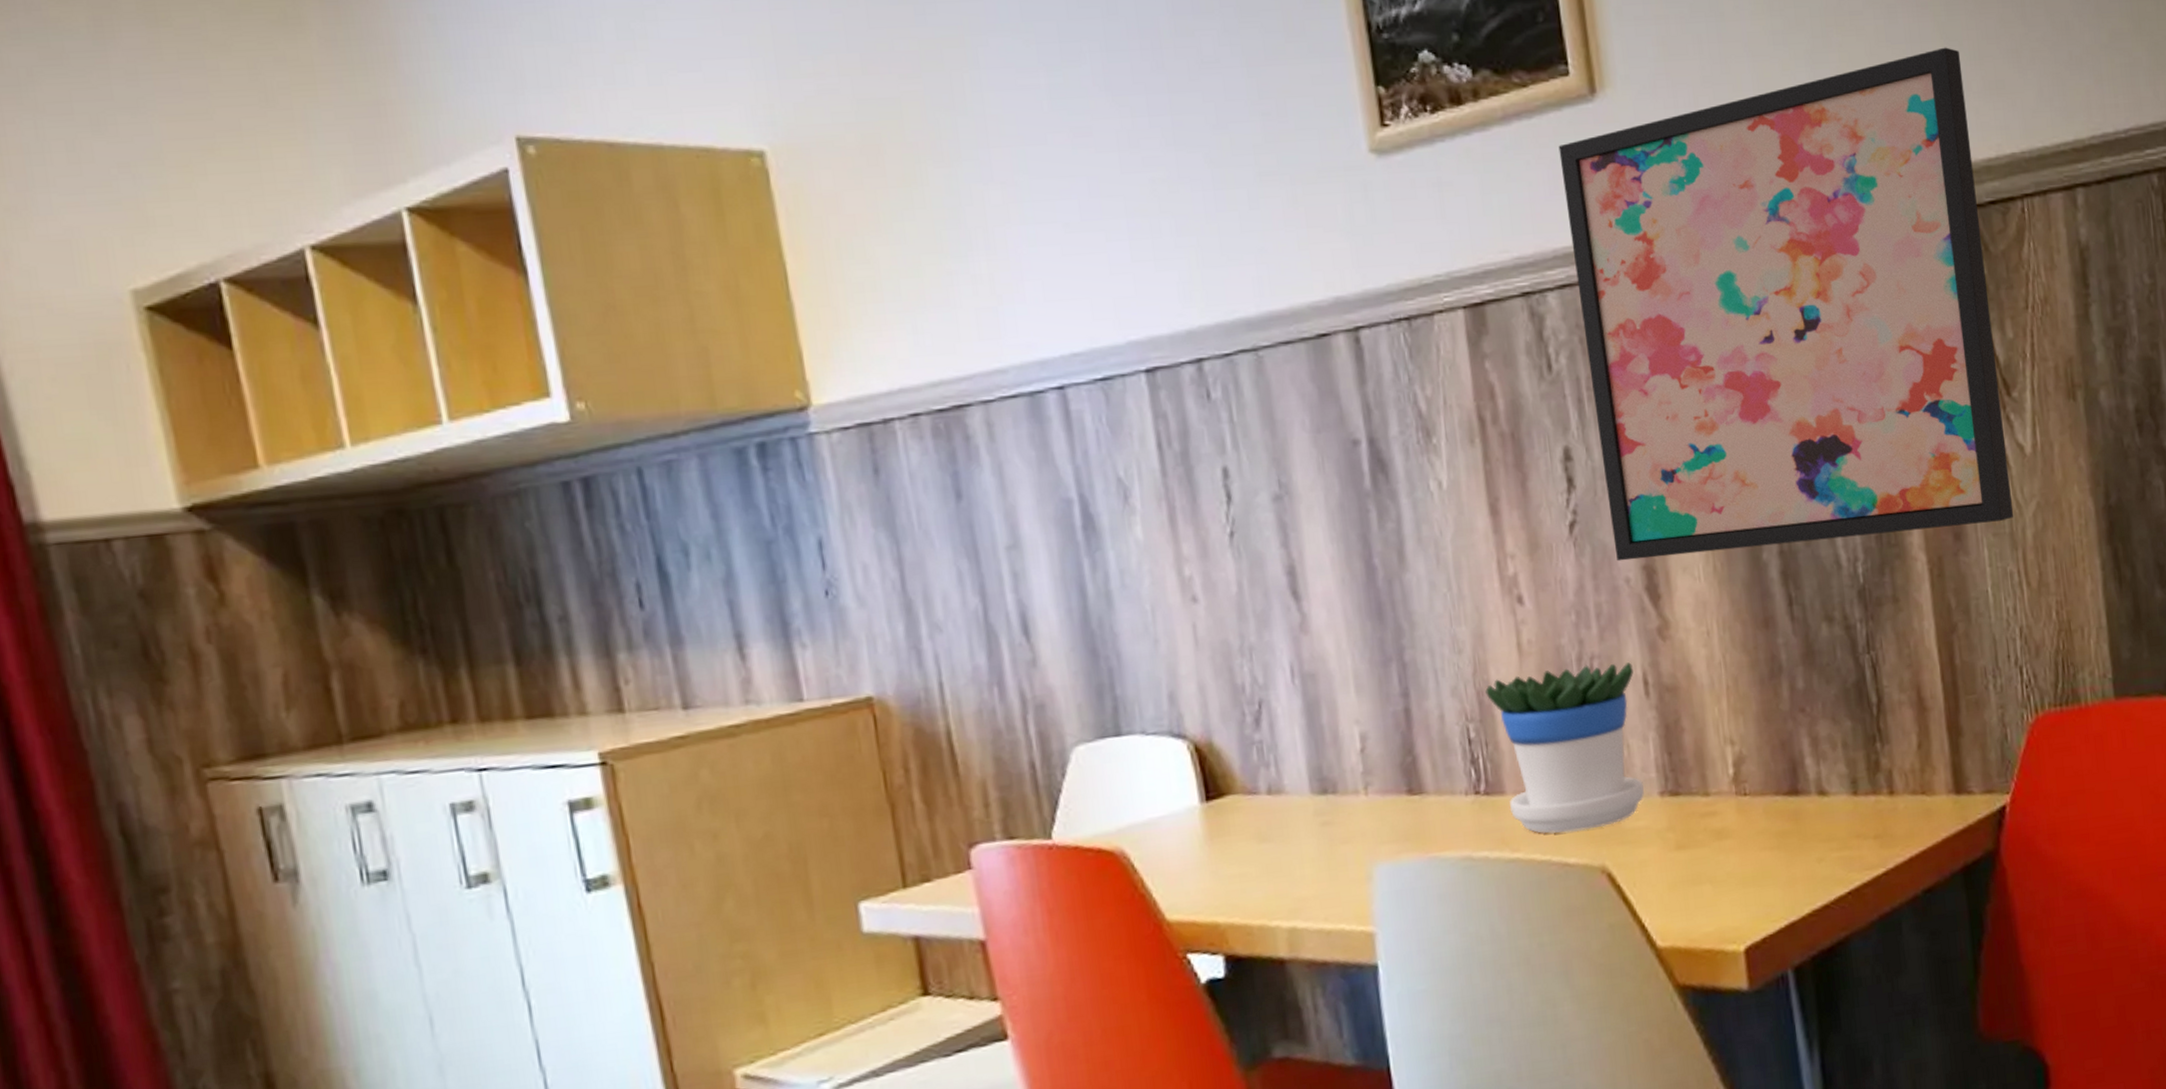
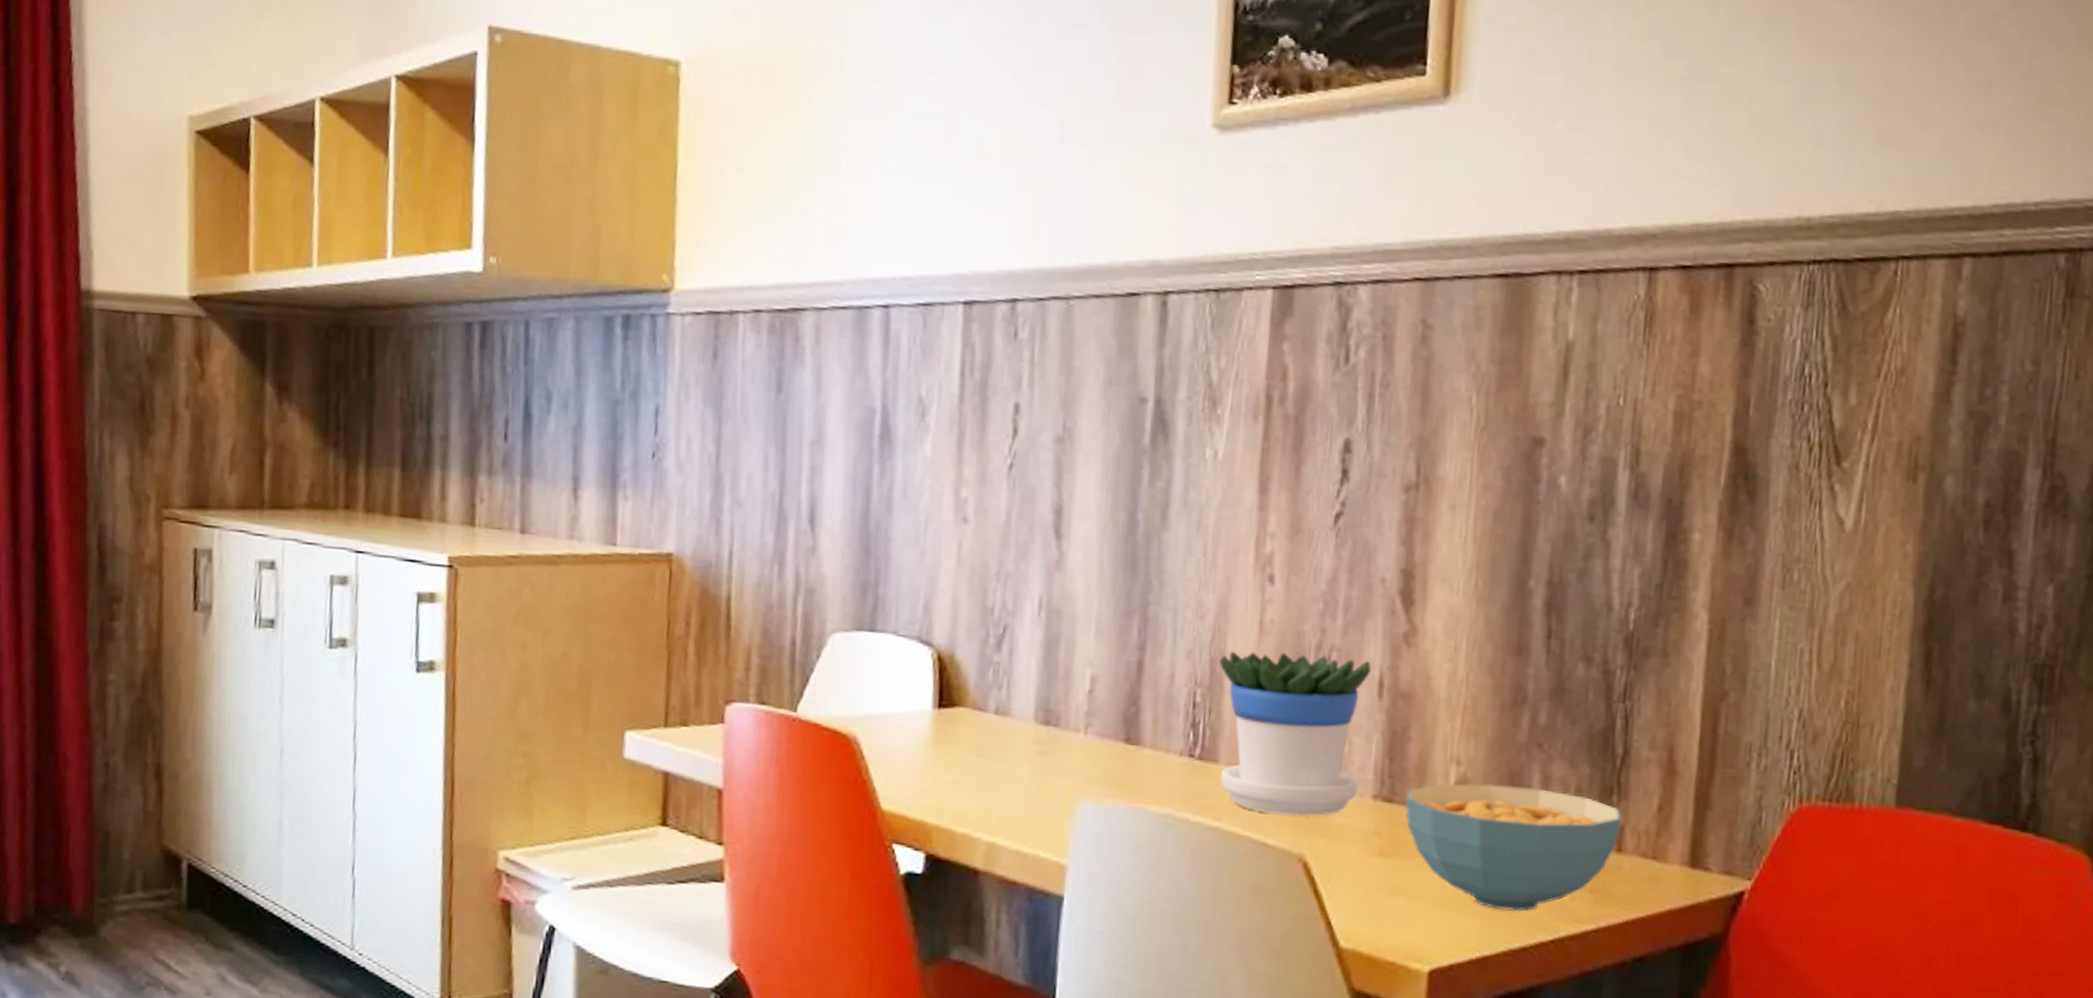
wall art: present [1558,47,2014,562] -> none [1376,91,1856,595]
cereal bowl: none [1689,749,1889,875] -> present [1404,783,1622,911]

